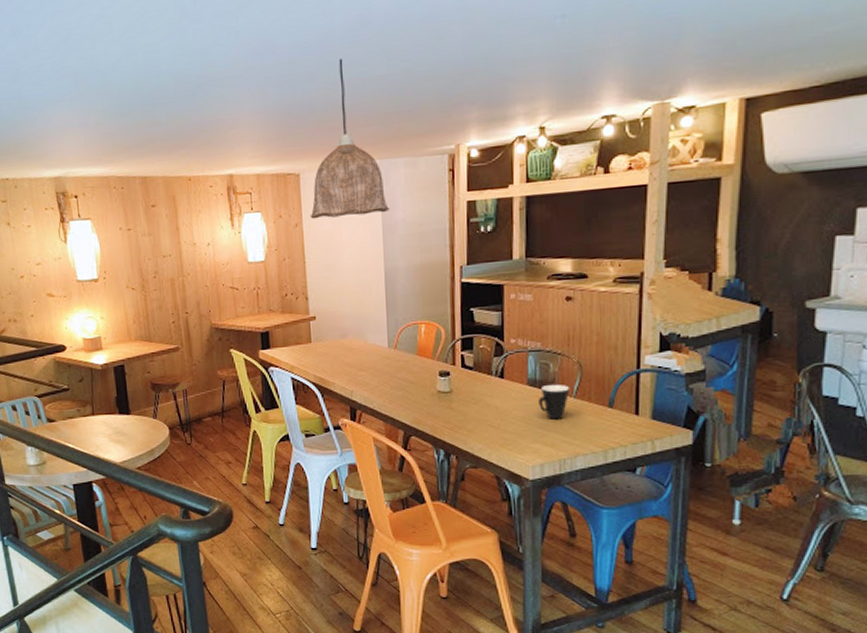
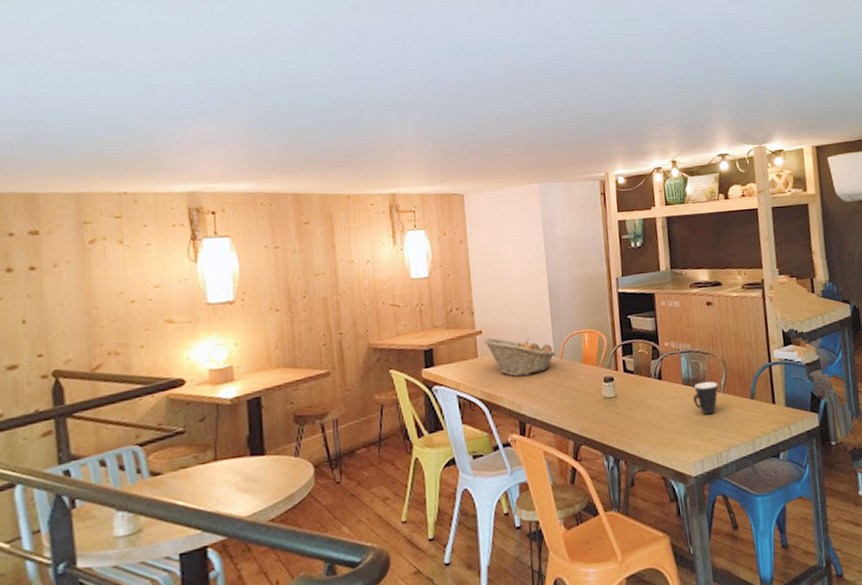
pendant lamp: present [310,58,390,219] -> none [474,95,551,237]
fruit basket: none [316,324,389,364] -> present [483,338,556,377]

